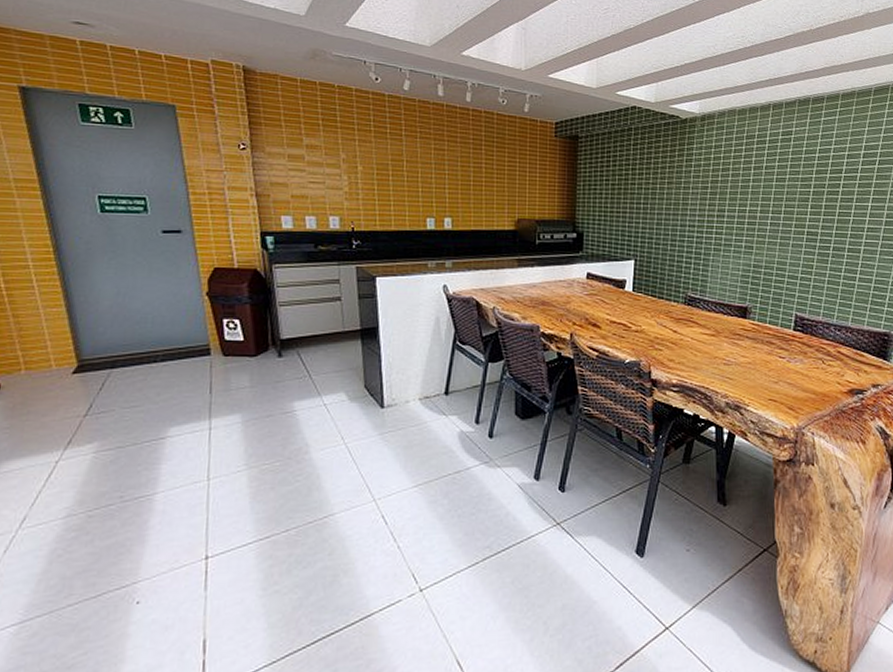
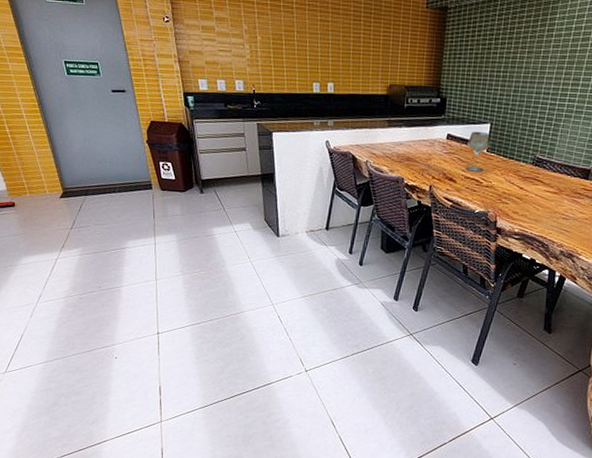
wine glass: none [611,268,635,315] -> present [466,131,490,172]

